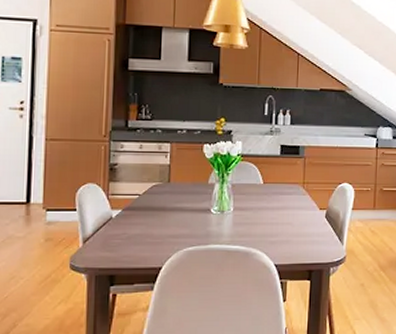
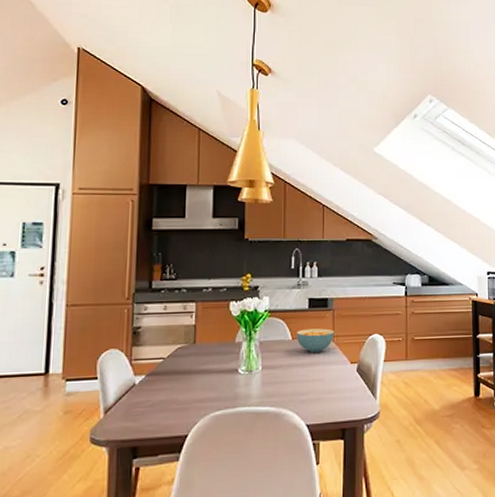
cereal bowl: none [267,175,305,198] -> present [296,328,334,353]

